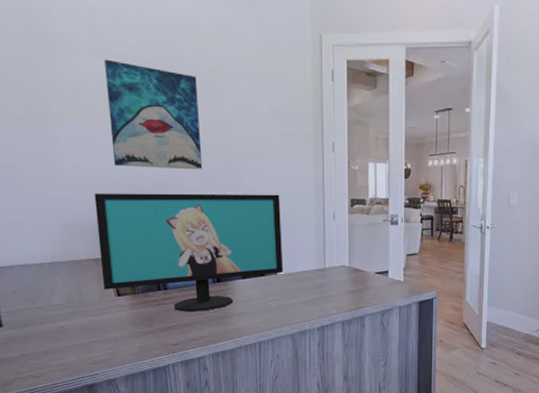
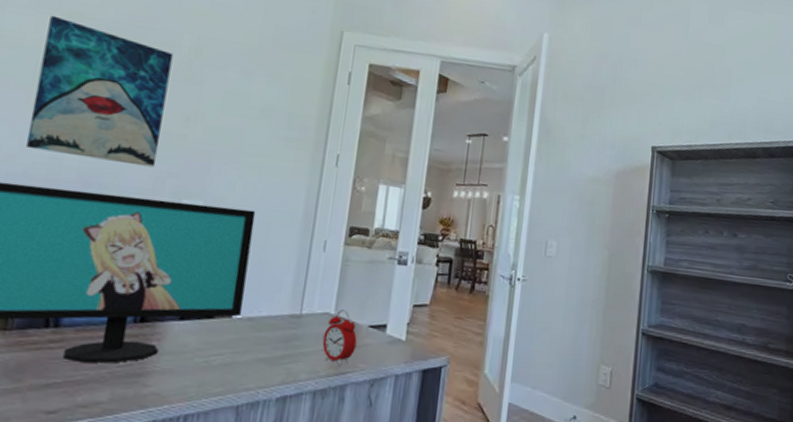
alarm clock: none [343,262,368,302] -> present [322,309,357,365]

